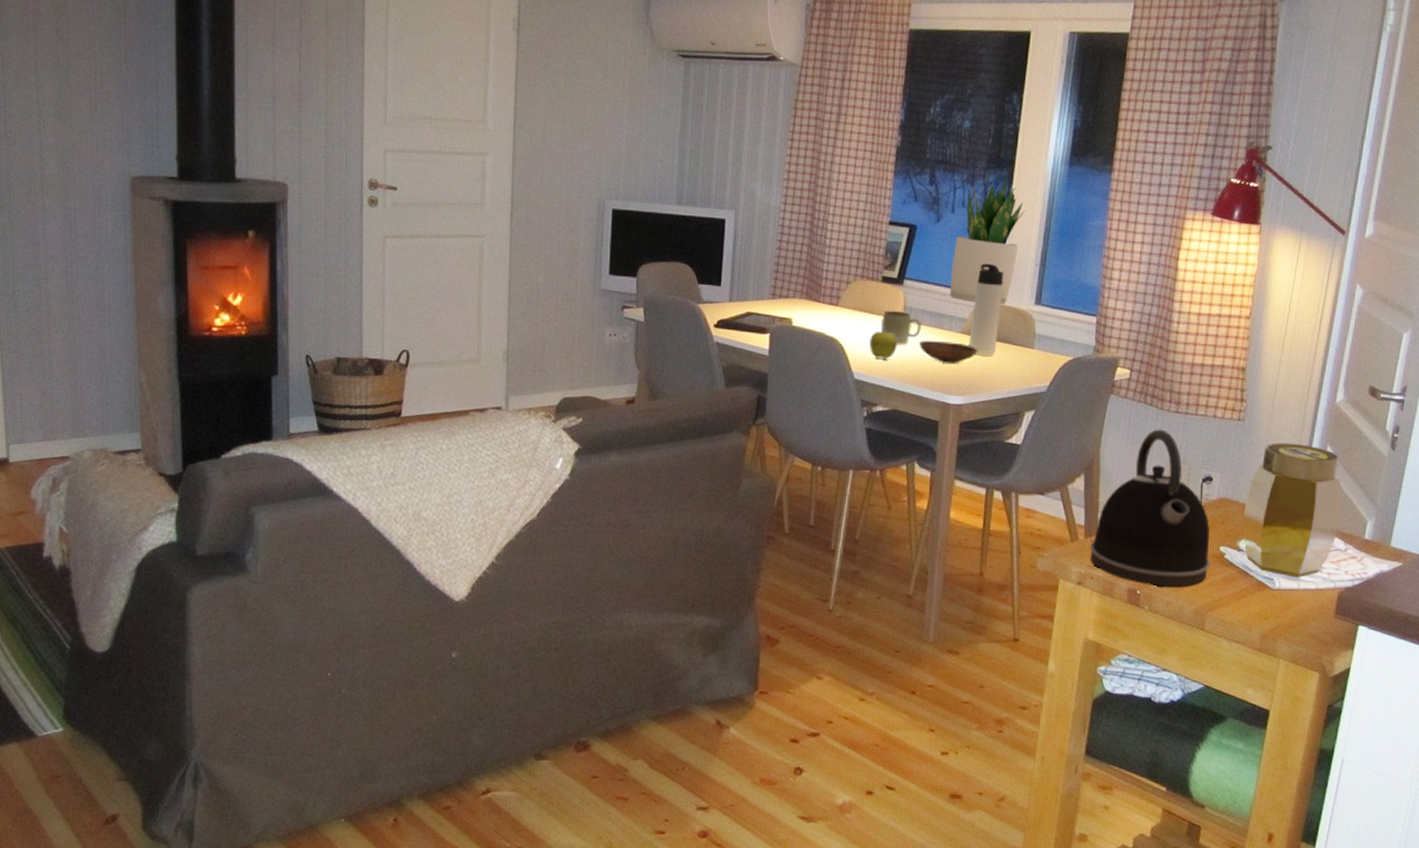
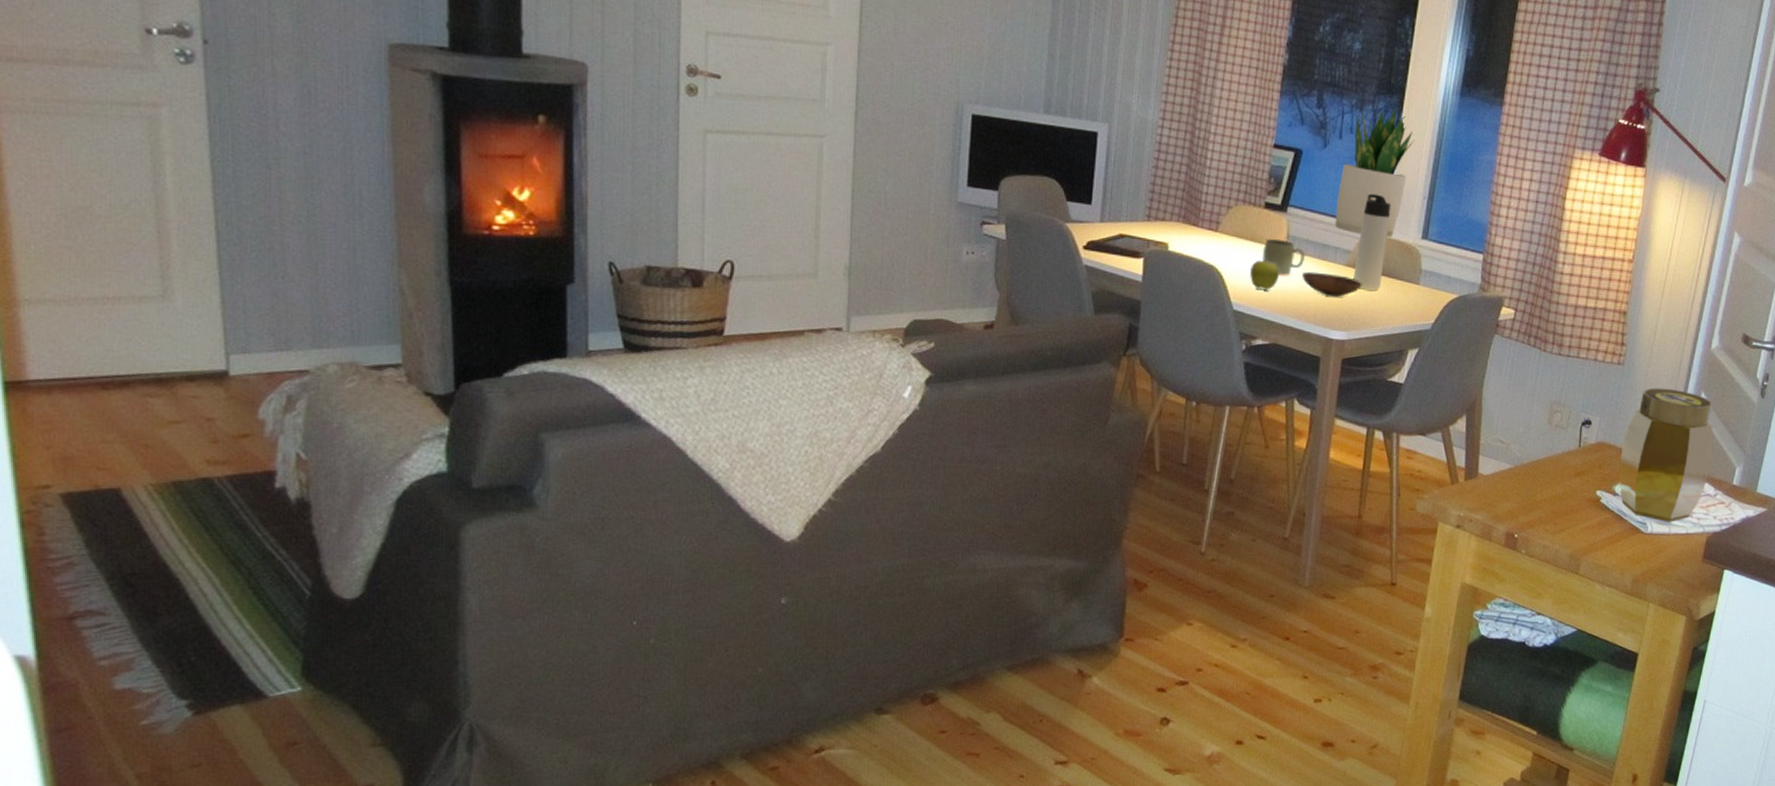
kettle: present [1090,429,1210,587] -> none [1469,371,1587,531]

